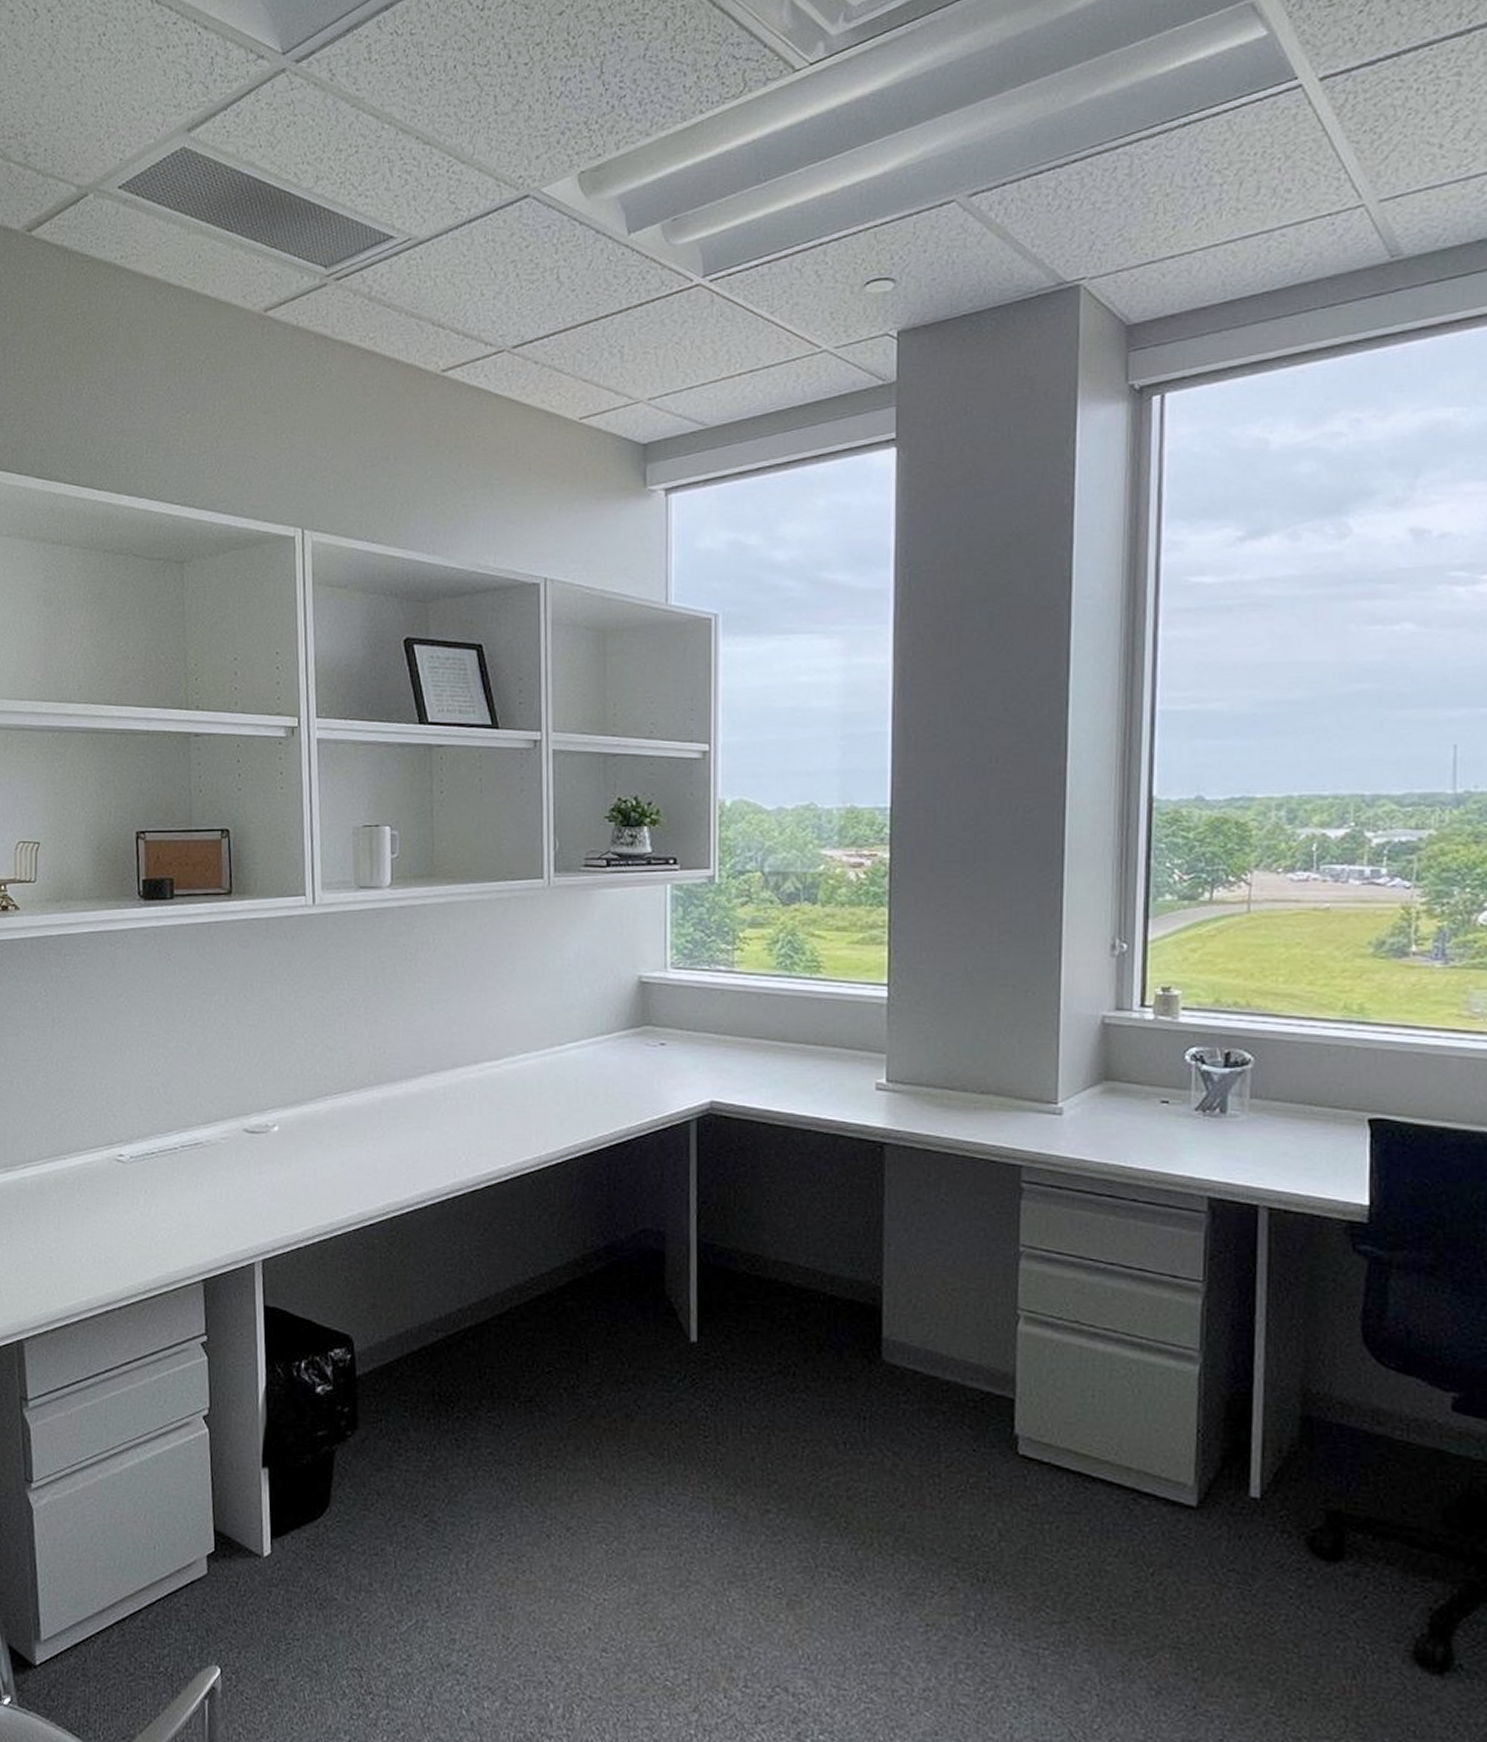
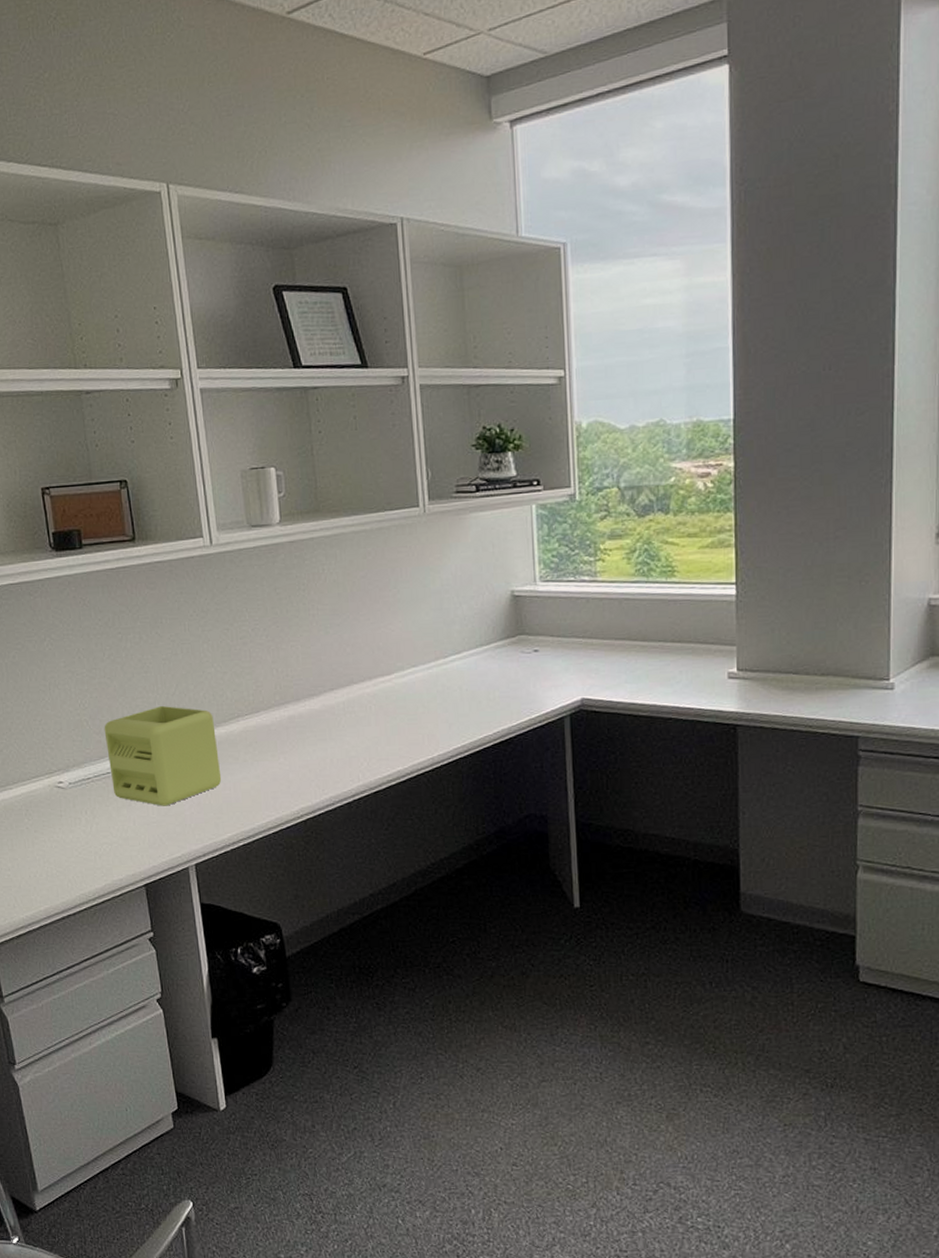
desk organizer: none [176,1077,301,1191] -> present [104,706,222,806]

